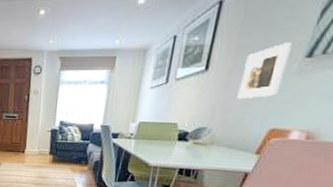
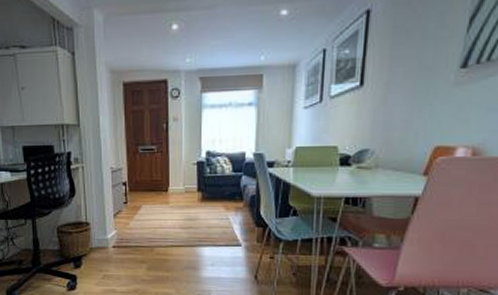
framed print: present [237,42,292,100] -> none [397,52,445,116]

